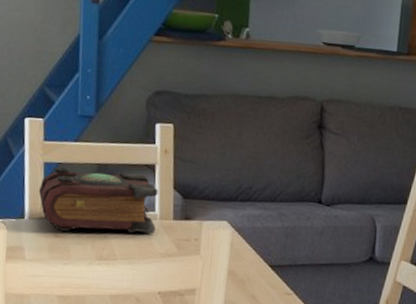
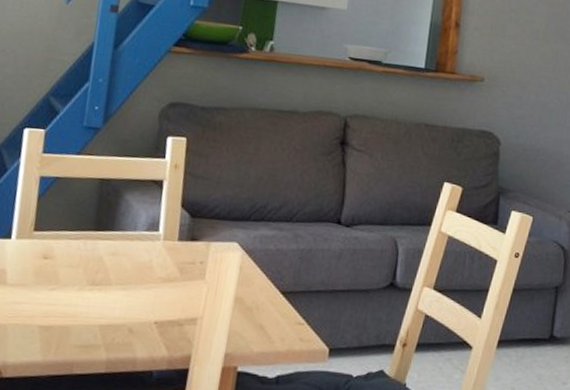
book: present [38,166,158,234] -> none [30,181,164,256]

